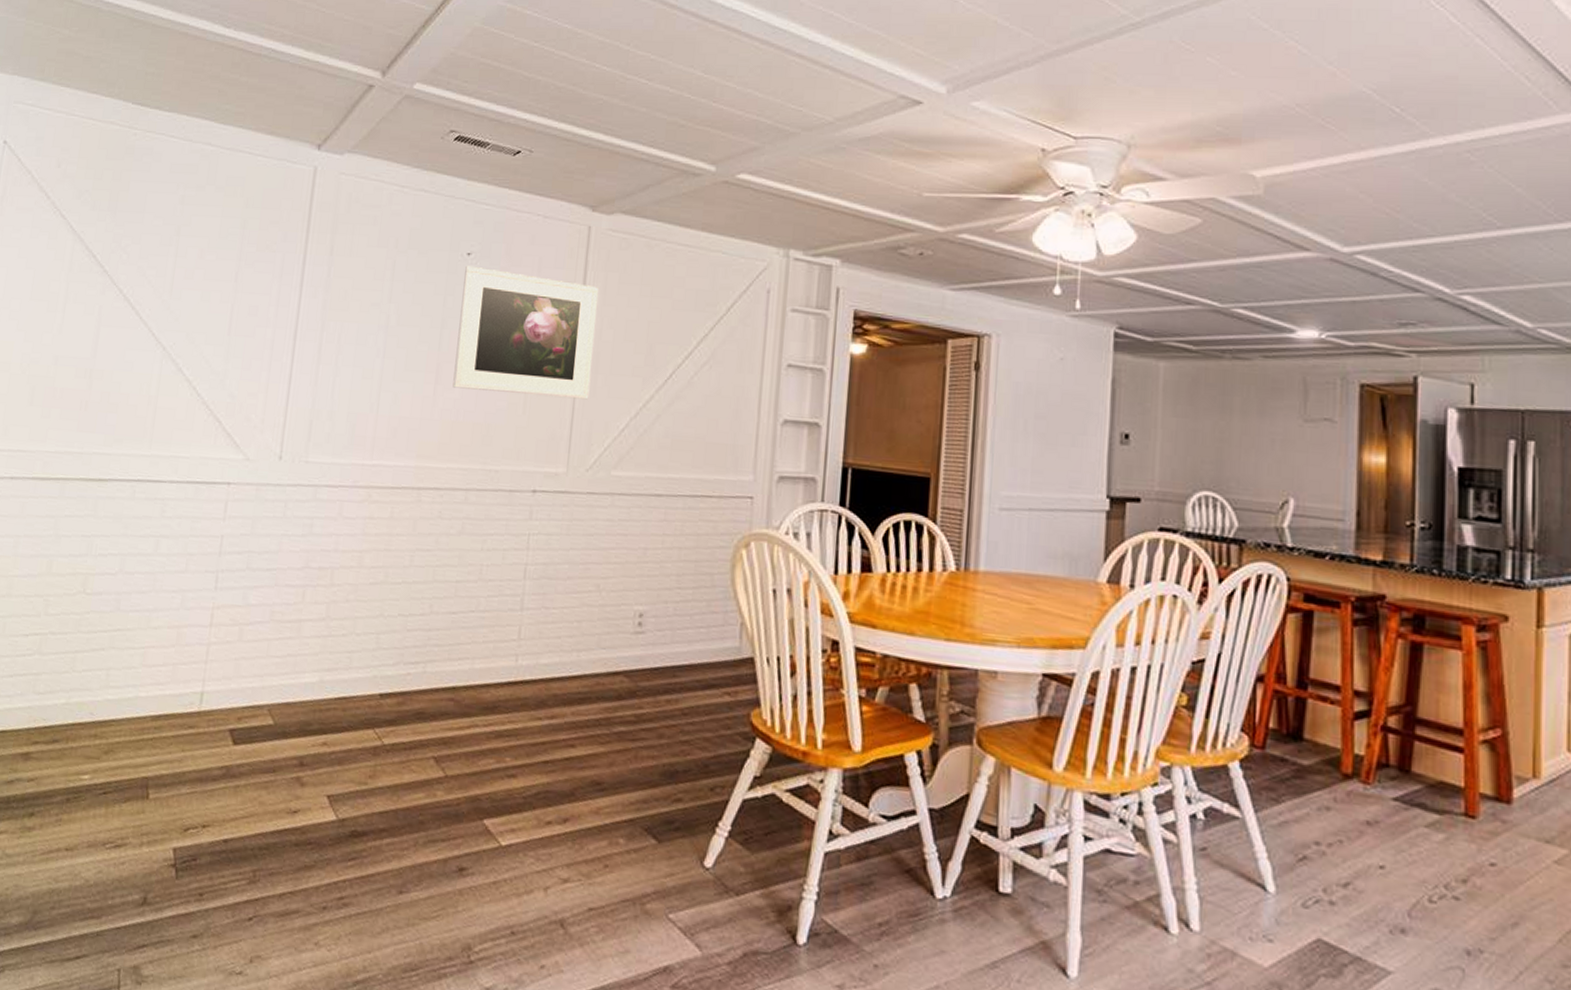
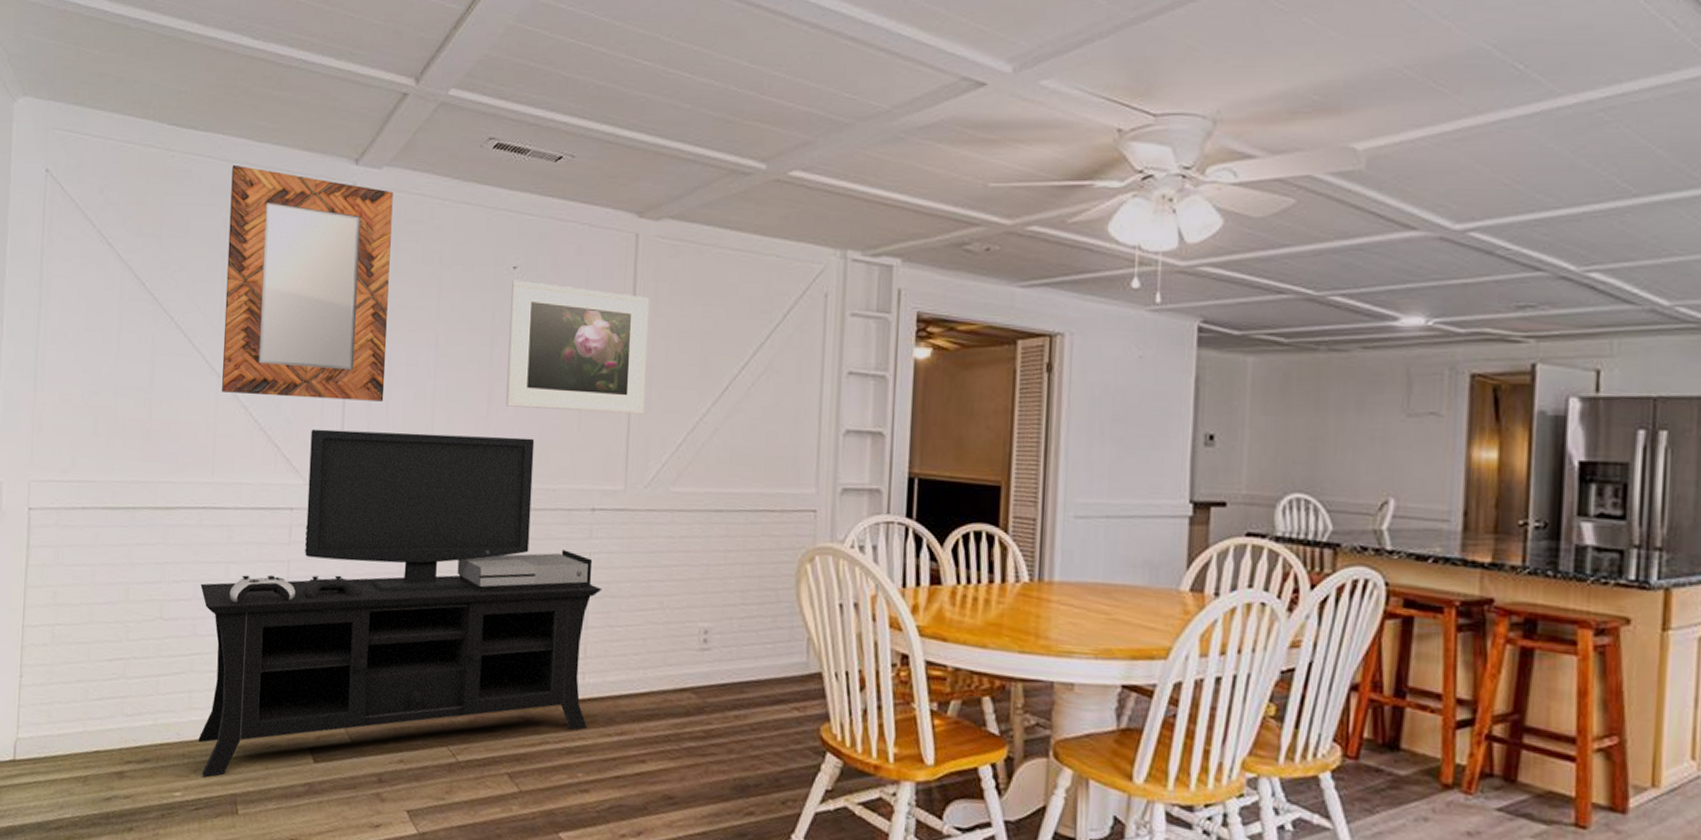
media console: none [112,404,540,759] -> present [198,429,602,777]
home mirror: none [166,144,353,379] -> present [222,164,393,402]

